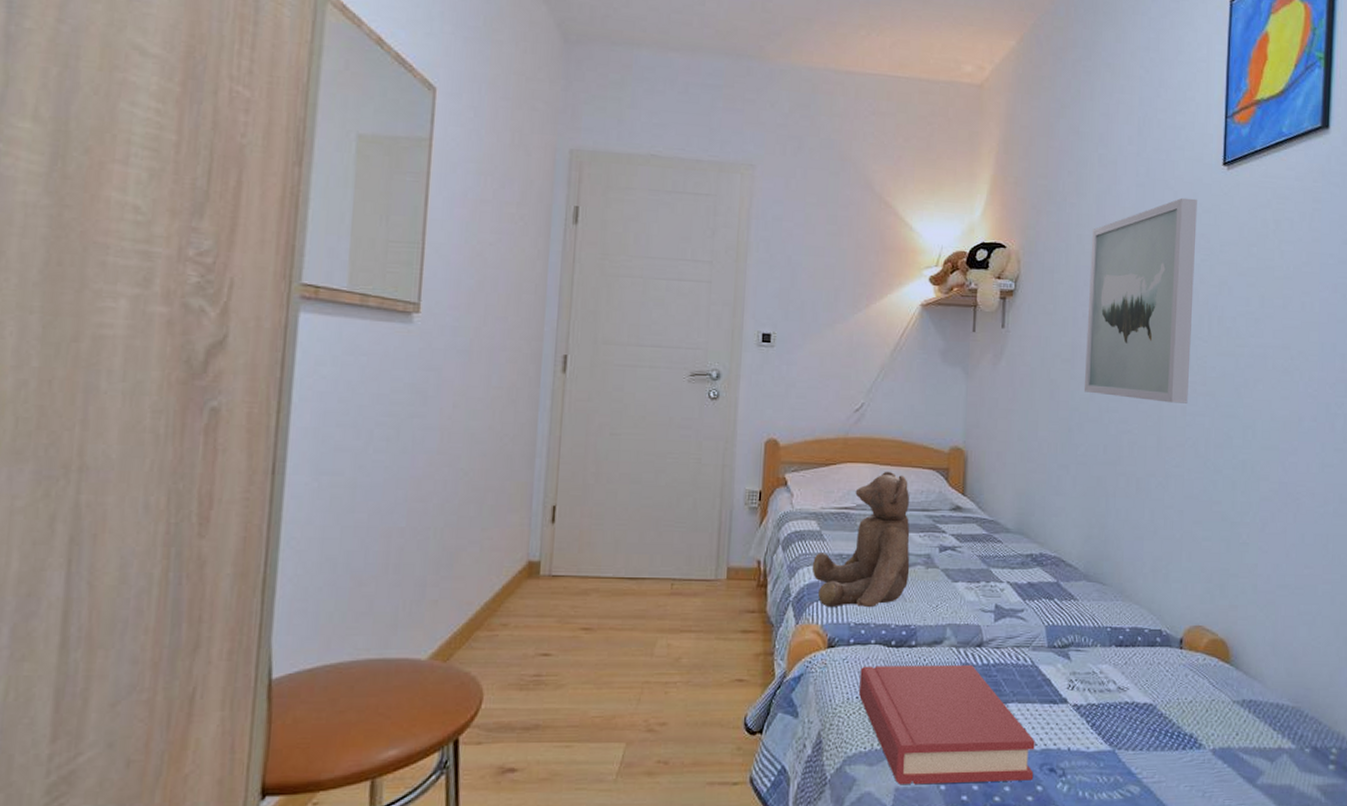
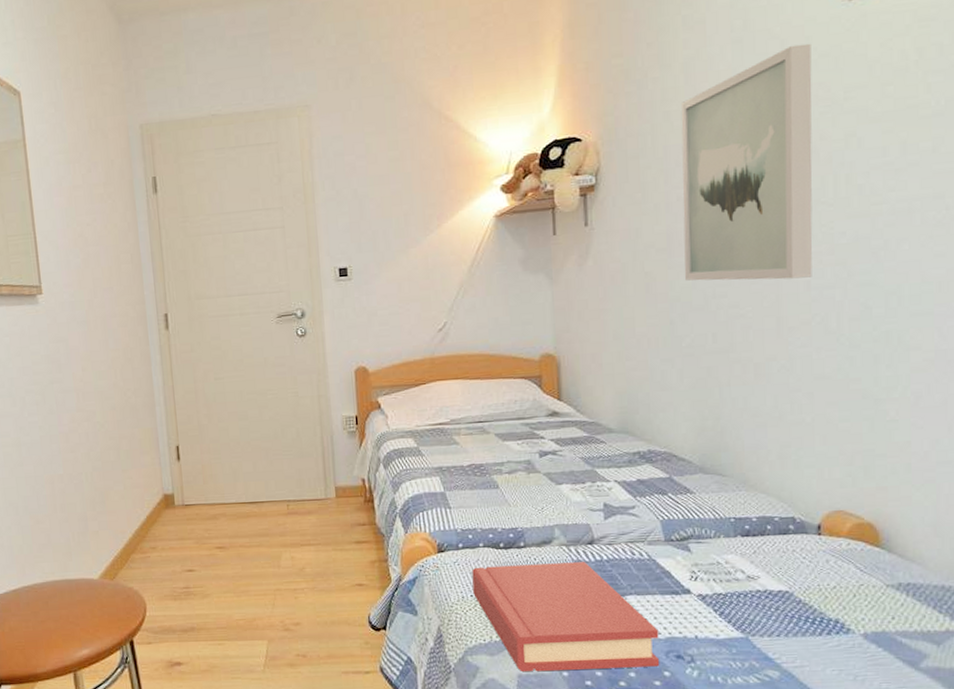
teddy bear: present [812,471,910,607] -> none [414,384,511,516]

